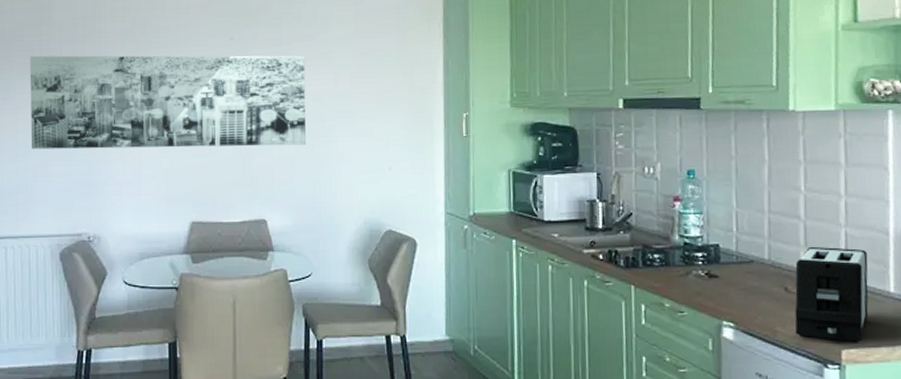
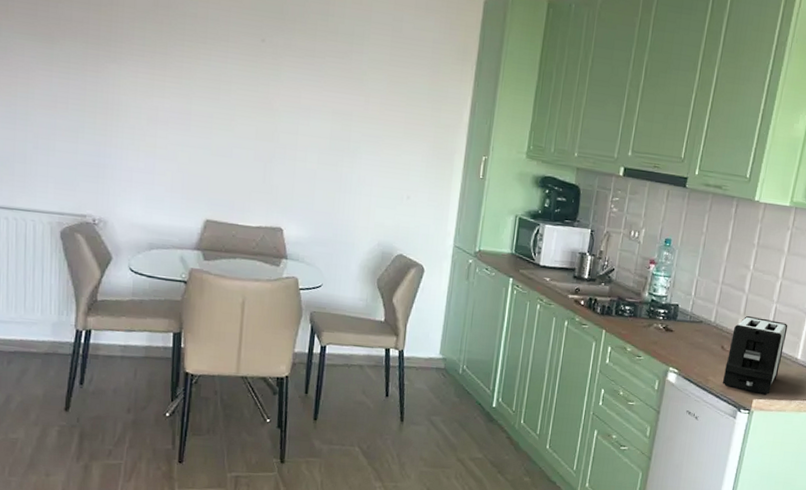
wall art: present [30,55,306,150] -> none [31,15,338,162]

